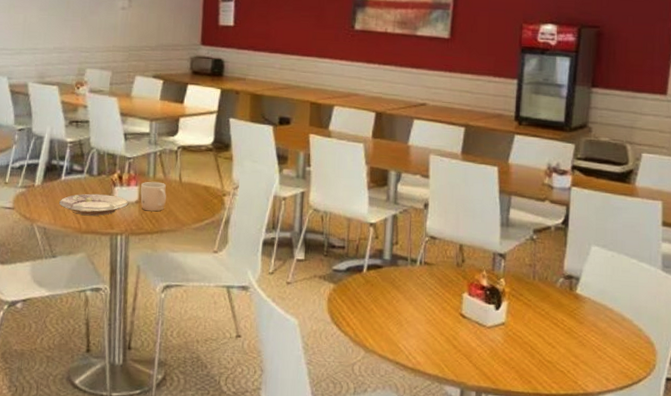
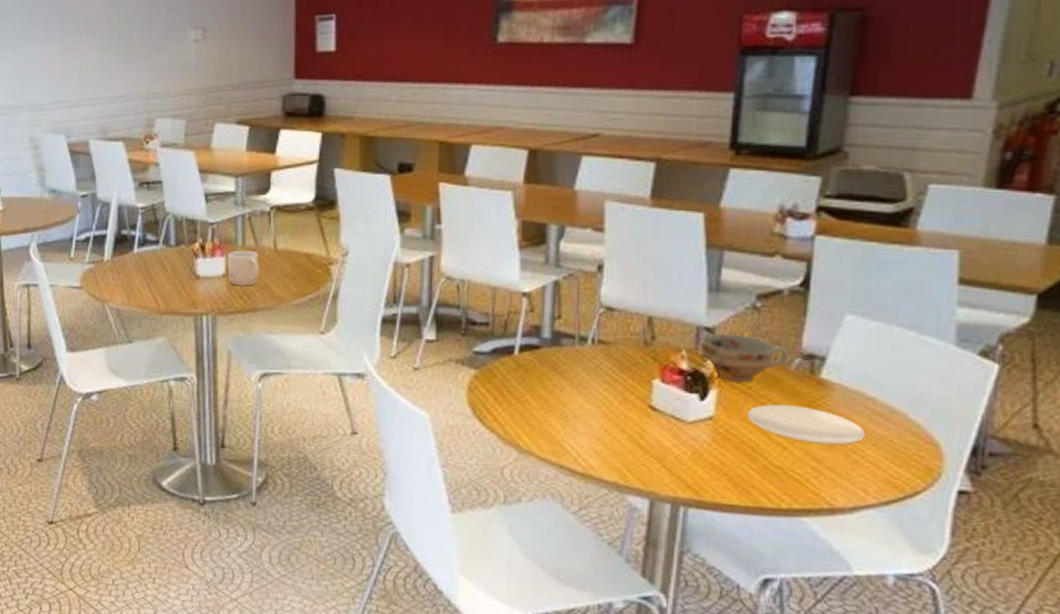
plate: present [59,193,129,216] -> none [133,267,215,294]
teacup: none [495,258,556,297] -> present [699,333,789,383]
plate: none [528,313,607,345] -> present [747,404,866,446]

